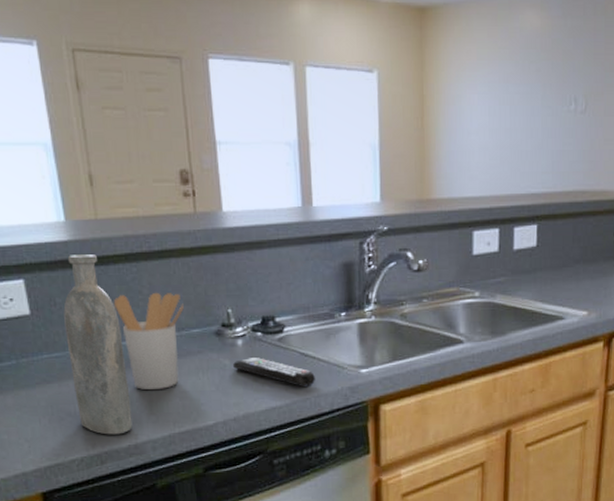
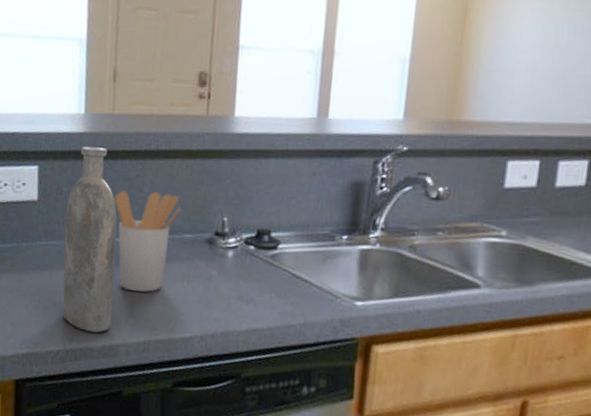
remote control: present [233,356,315,388] -> none [220,271,304,313]

